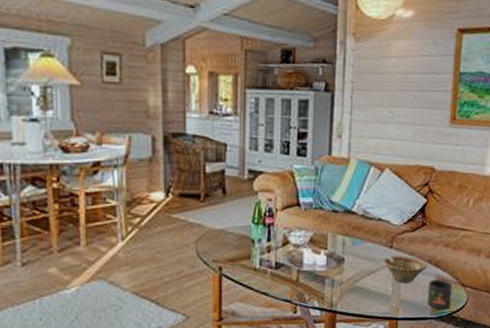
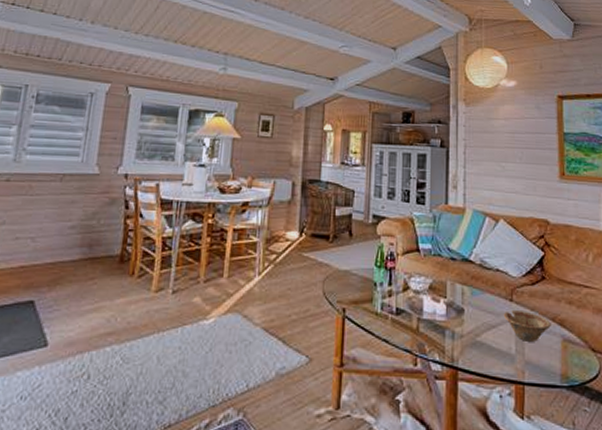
mug: present [427,279,453,310] -> none [554,341,582,378]

